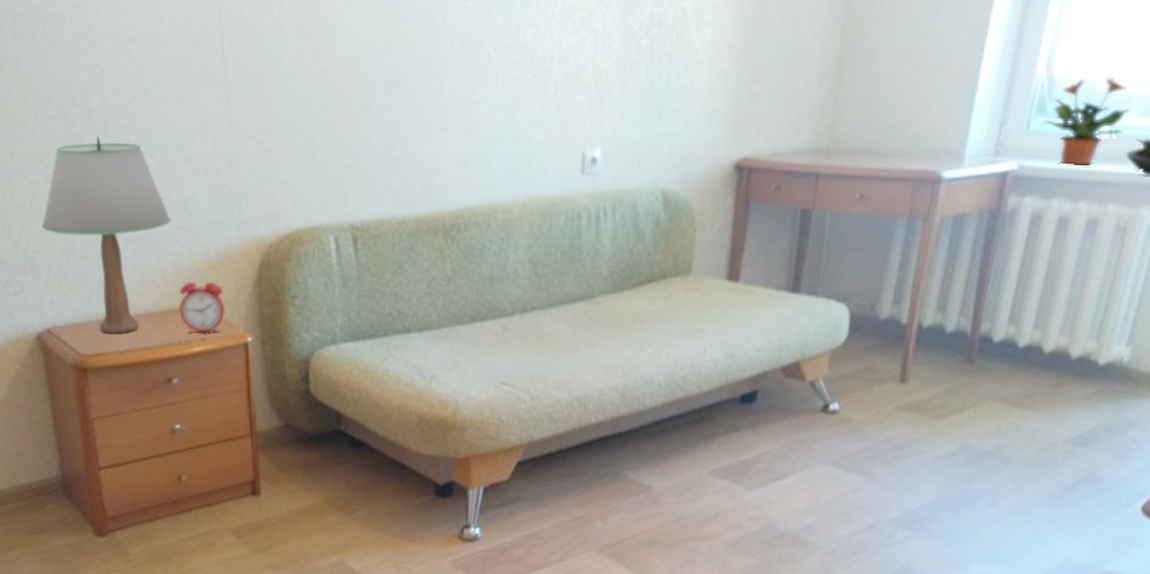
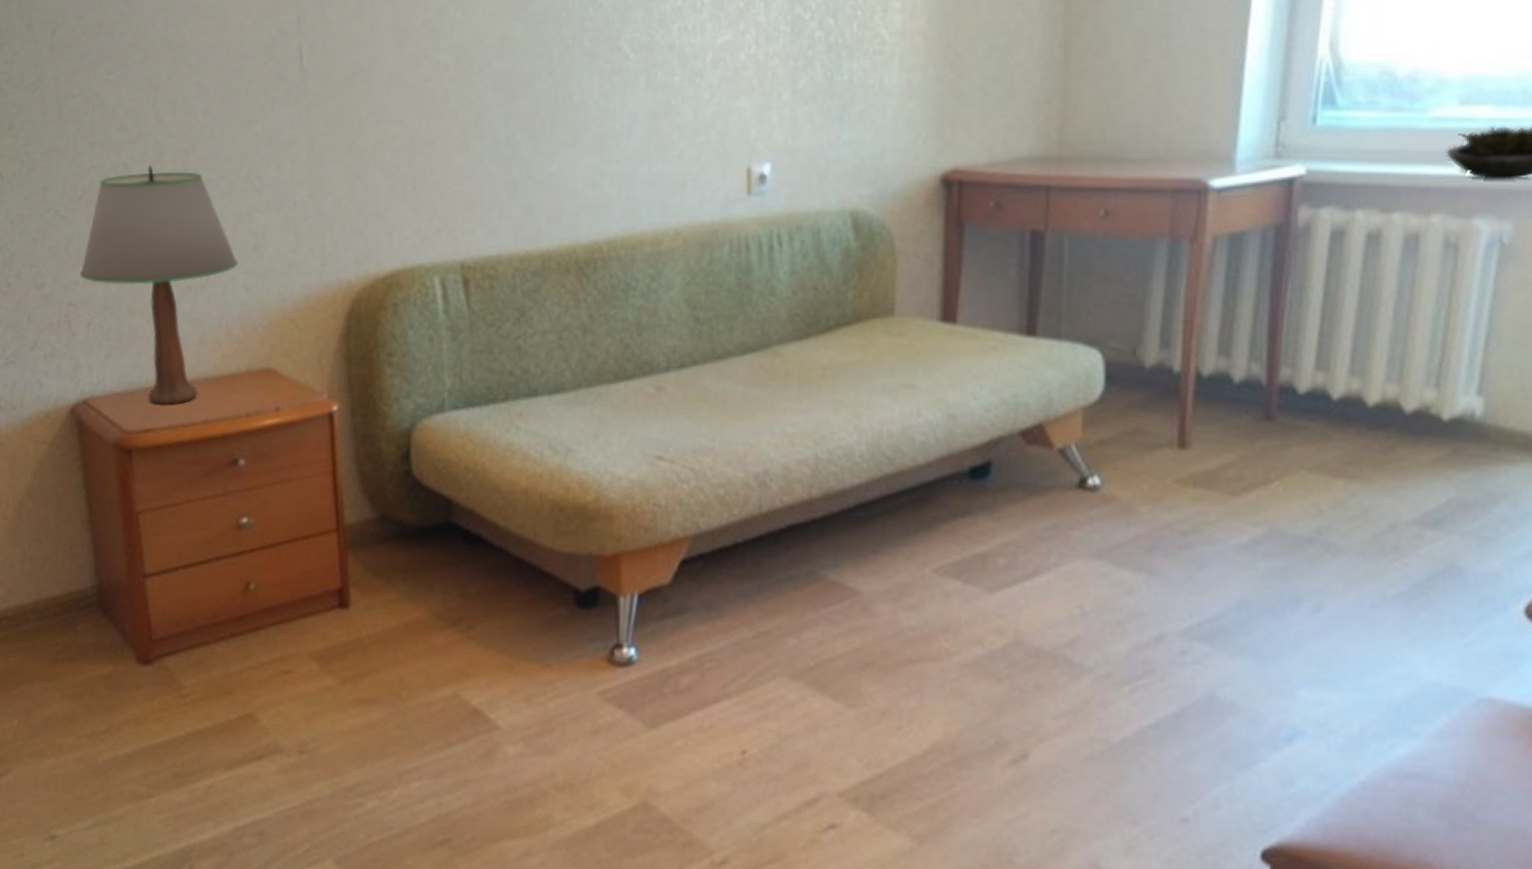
alarm clock: present [179,272,225,333] -> none [247,326,305,402]
potted plant: present [1043,76,1132,167] -> none [1333,58,1447,169]

